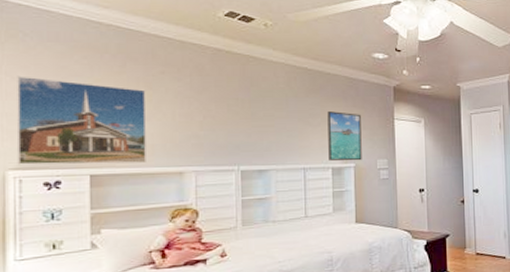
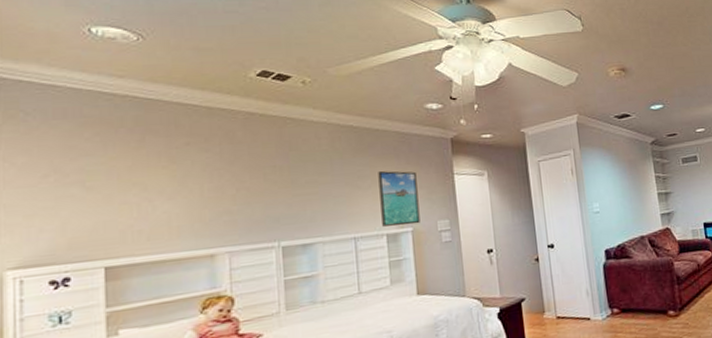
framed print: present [16,76,147,165] -> none [16,160,171,263]

